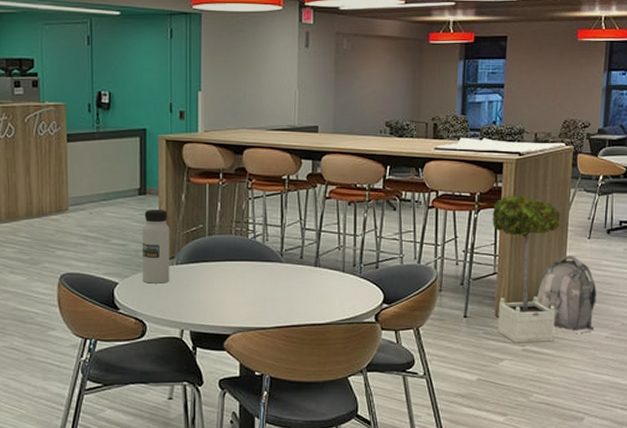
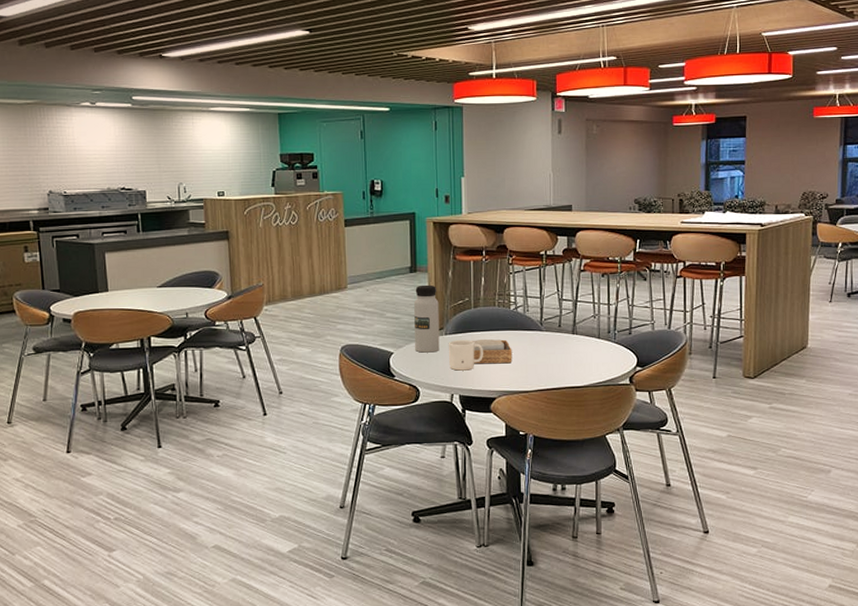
mug: none [179,269,217,304] -> present [448,339,483,371]
napkin holder: none [205,271,249,298] -> present [471,339,512,364]
potted tree: present [492,194,561,343] -> none [737,262,803,402]
backpack: present [536,254,596,333] -> none [781,317,839,391]

